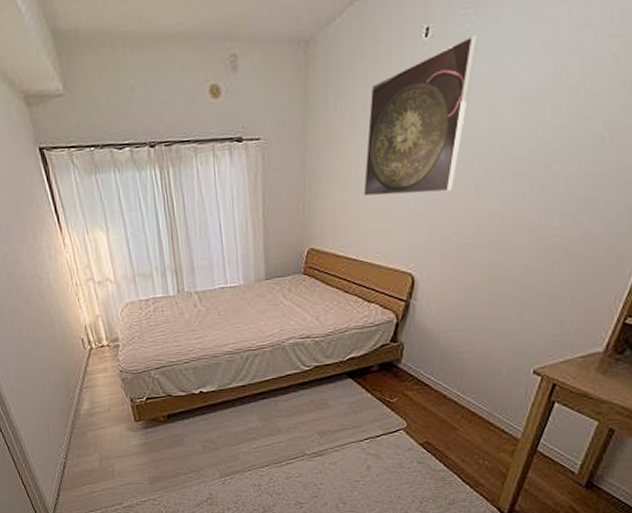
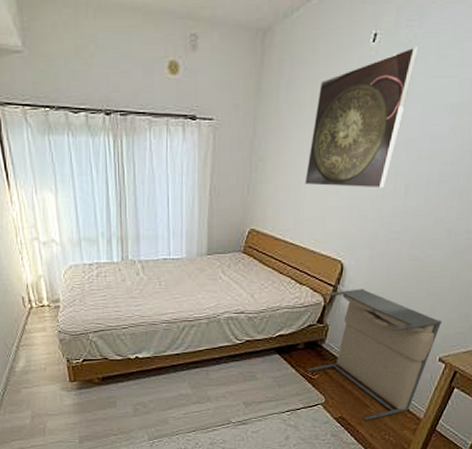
laundry hamper: none [384,301,532,445] -> present [307,289,442,421]

